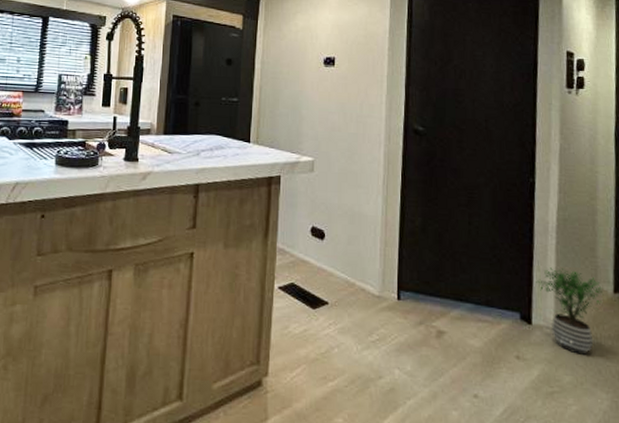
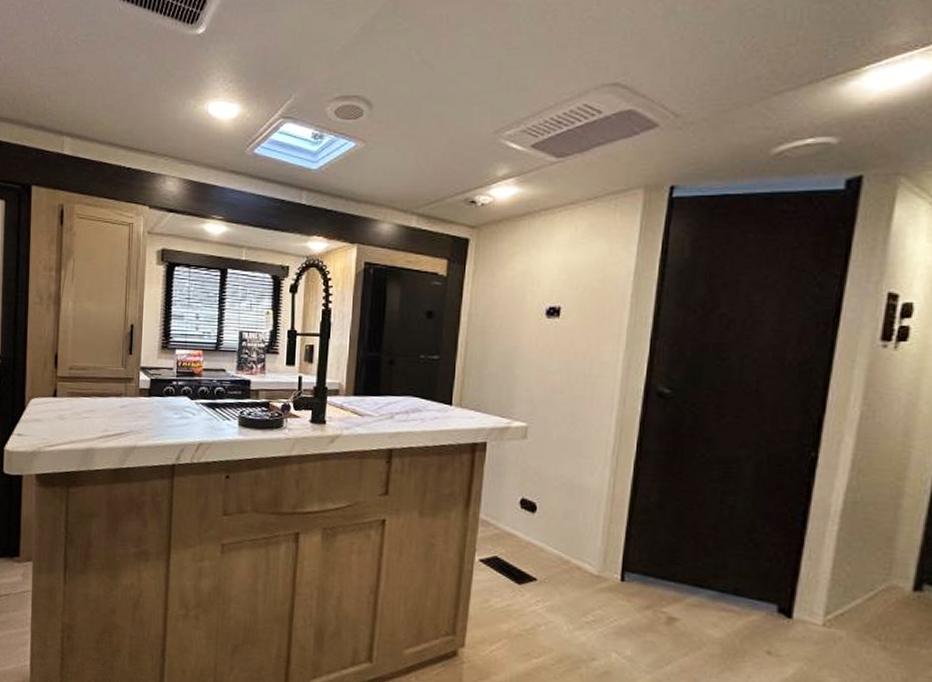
potted plant: present [536,267,604,355] -> none [804,557,898,657]

